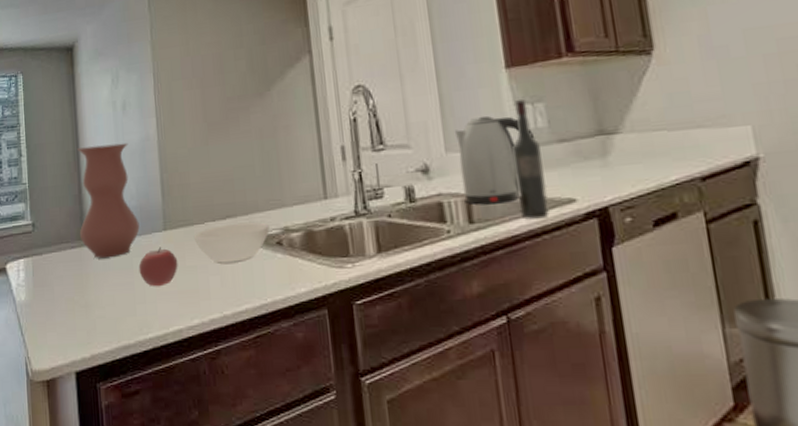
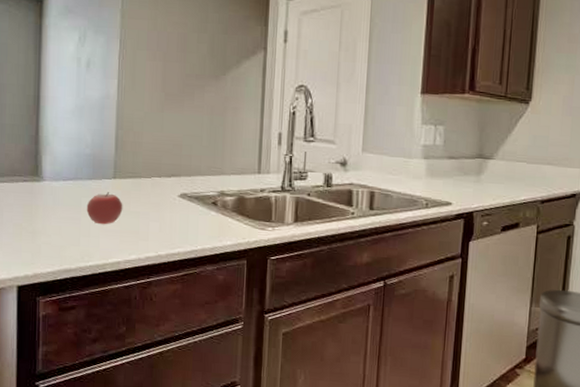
vase: present [76,142,140,259] -> none [32,94,91,195]
soup bowl: present [193,221,270,264] -> none [140,181,208,214]
kettle: present [454,115,535,205] -> none [369,128,432,198]
wine bottle: present [512,99,550,221] -> none [409,121,434,215]

